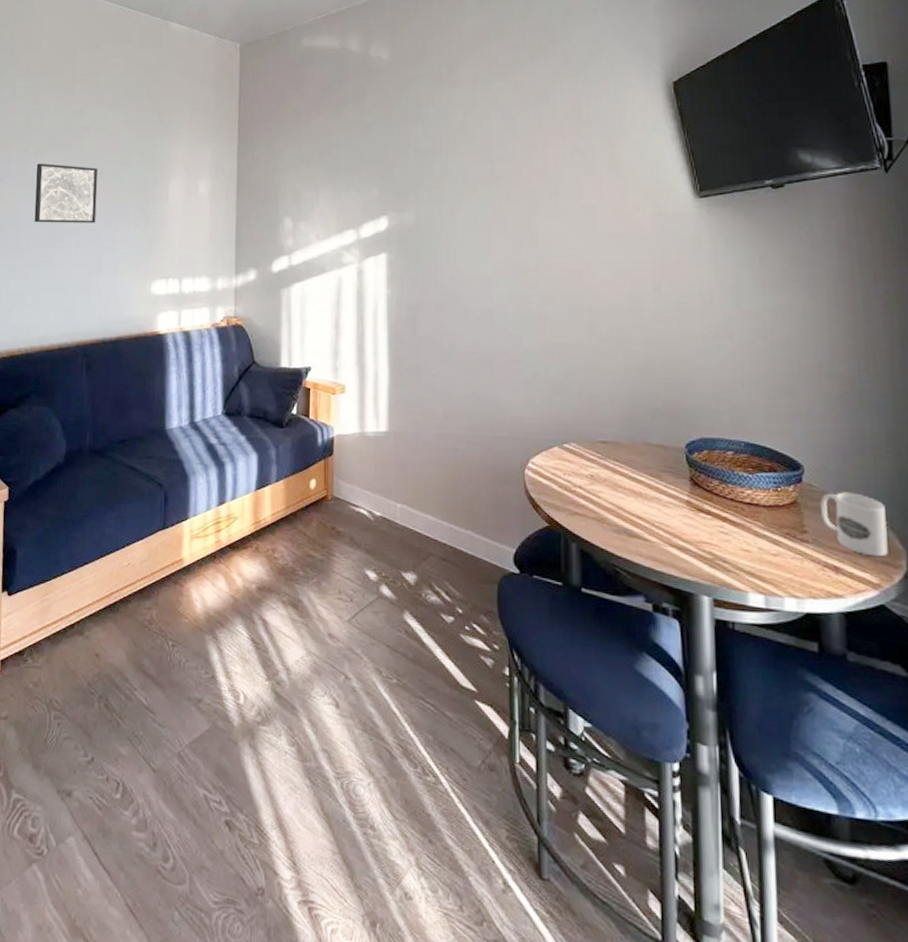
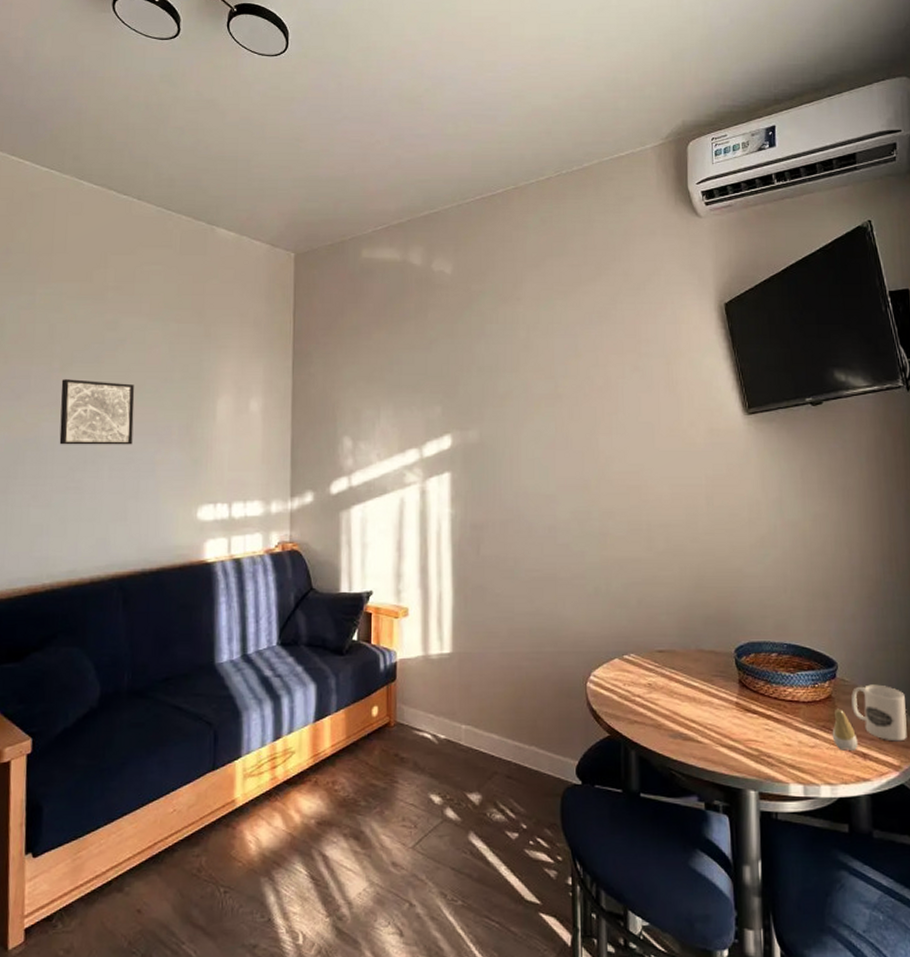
tooth: none [797,515,829,563] -> present [832,708,858,751]

